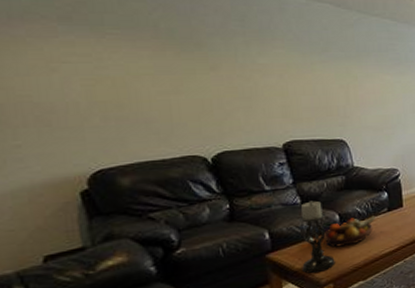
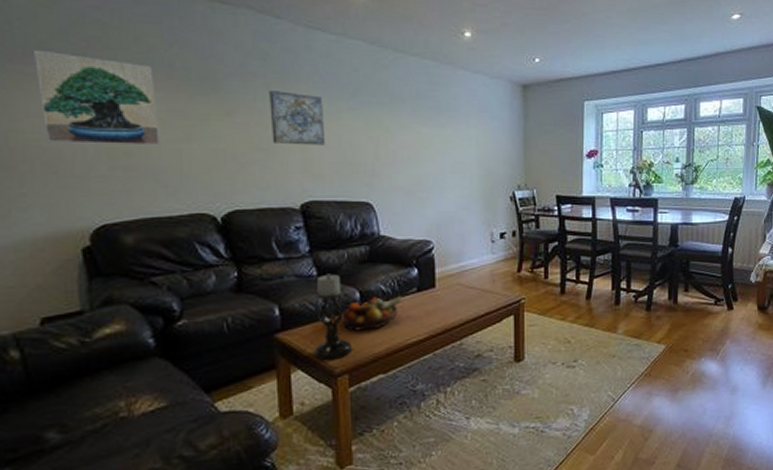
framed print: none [19,13,151,99] -> present [34,49,161,146]
wall art: none [249,46,302,94] -> present [269,89,326,145]

